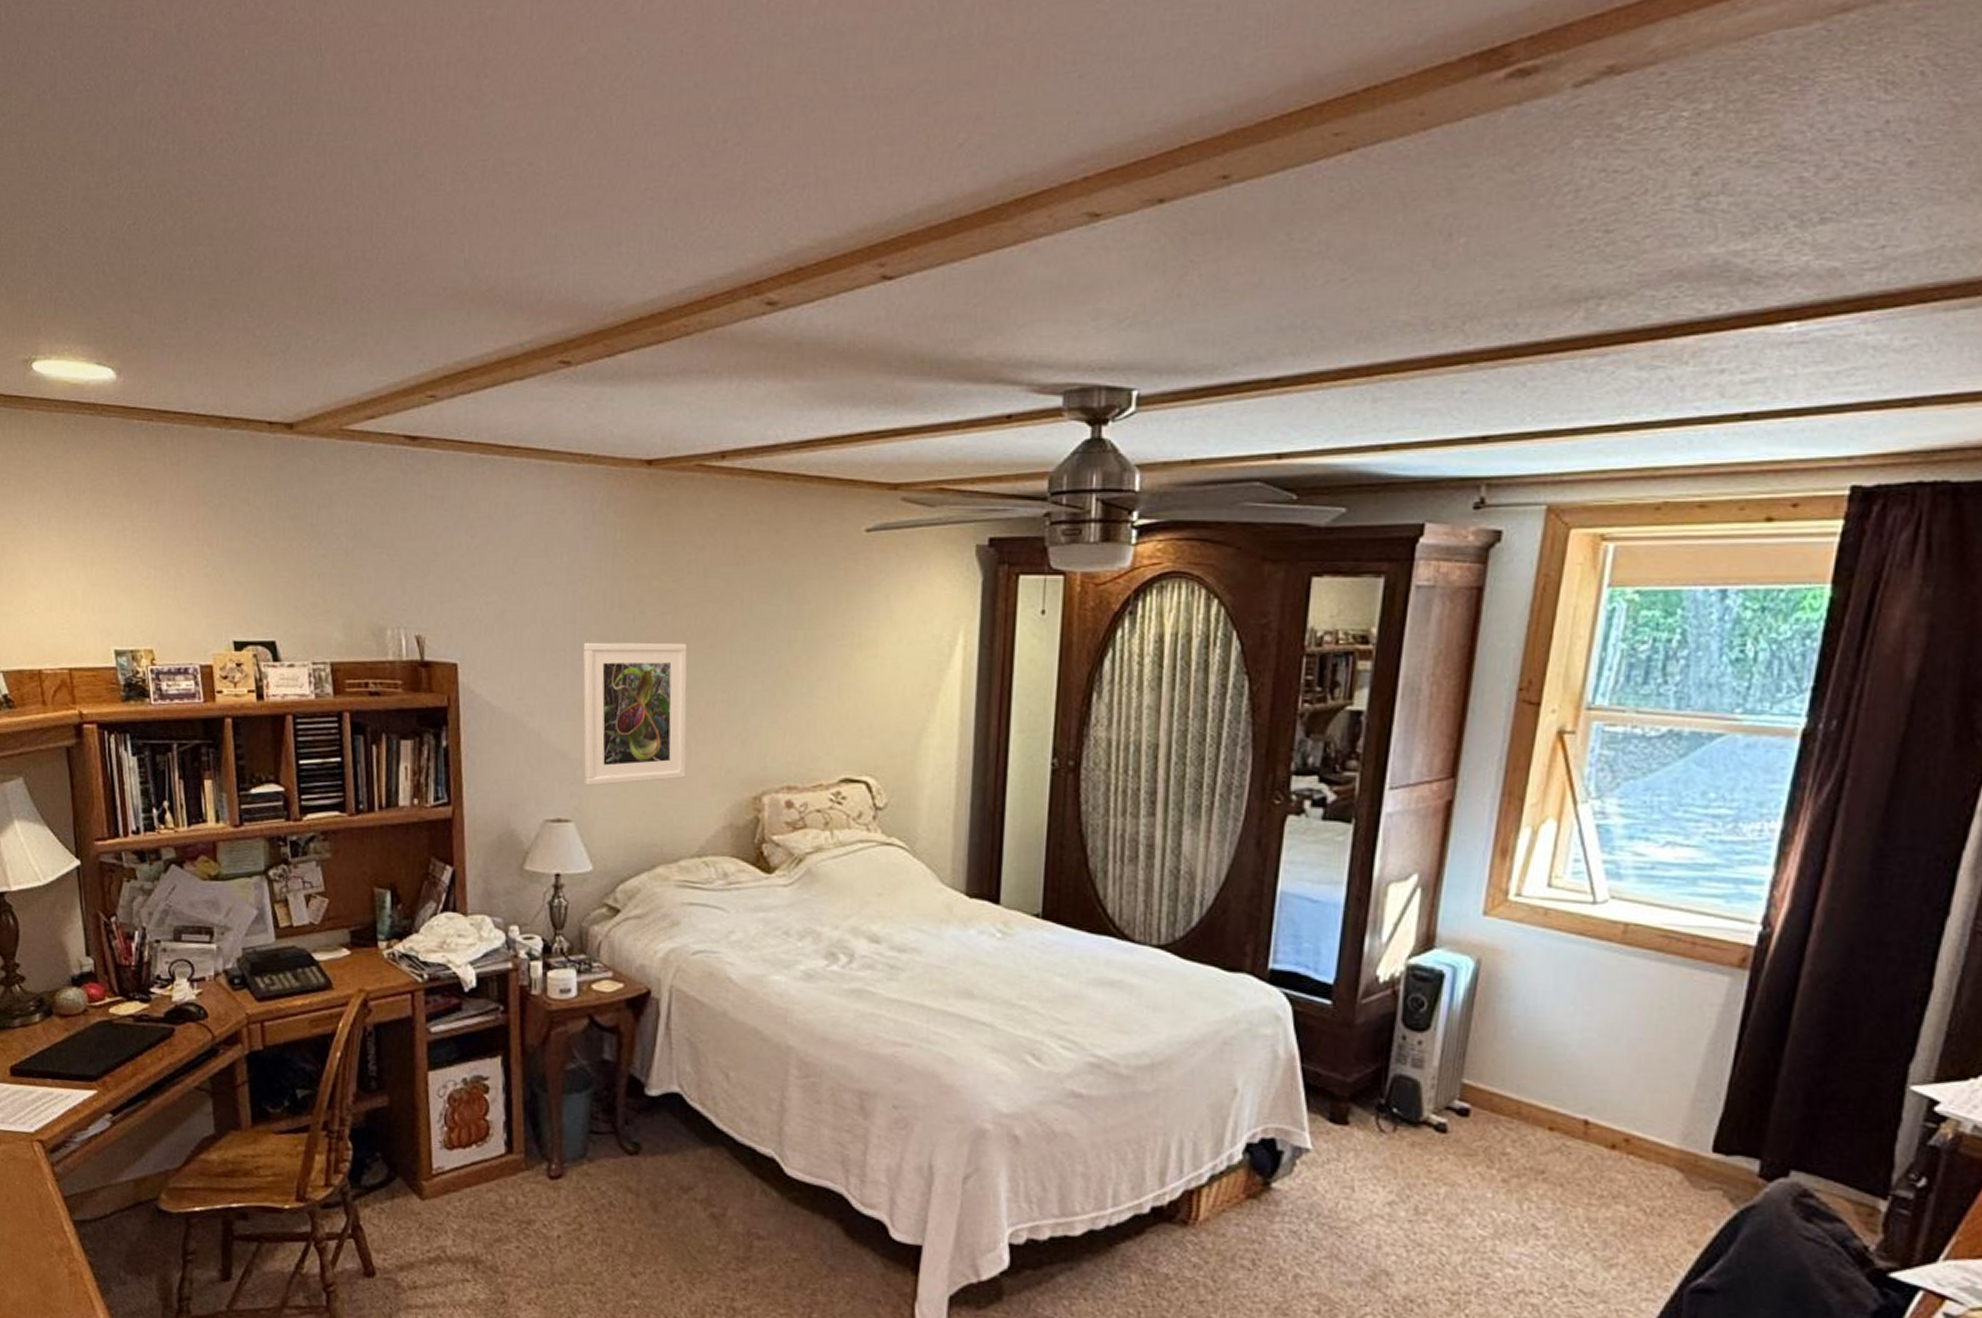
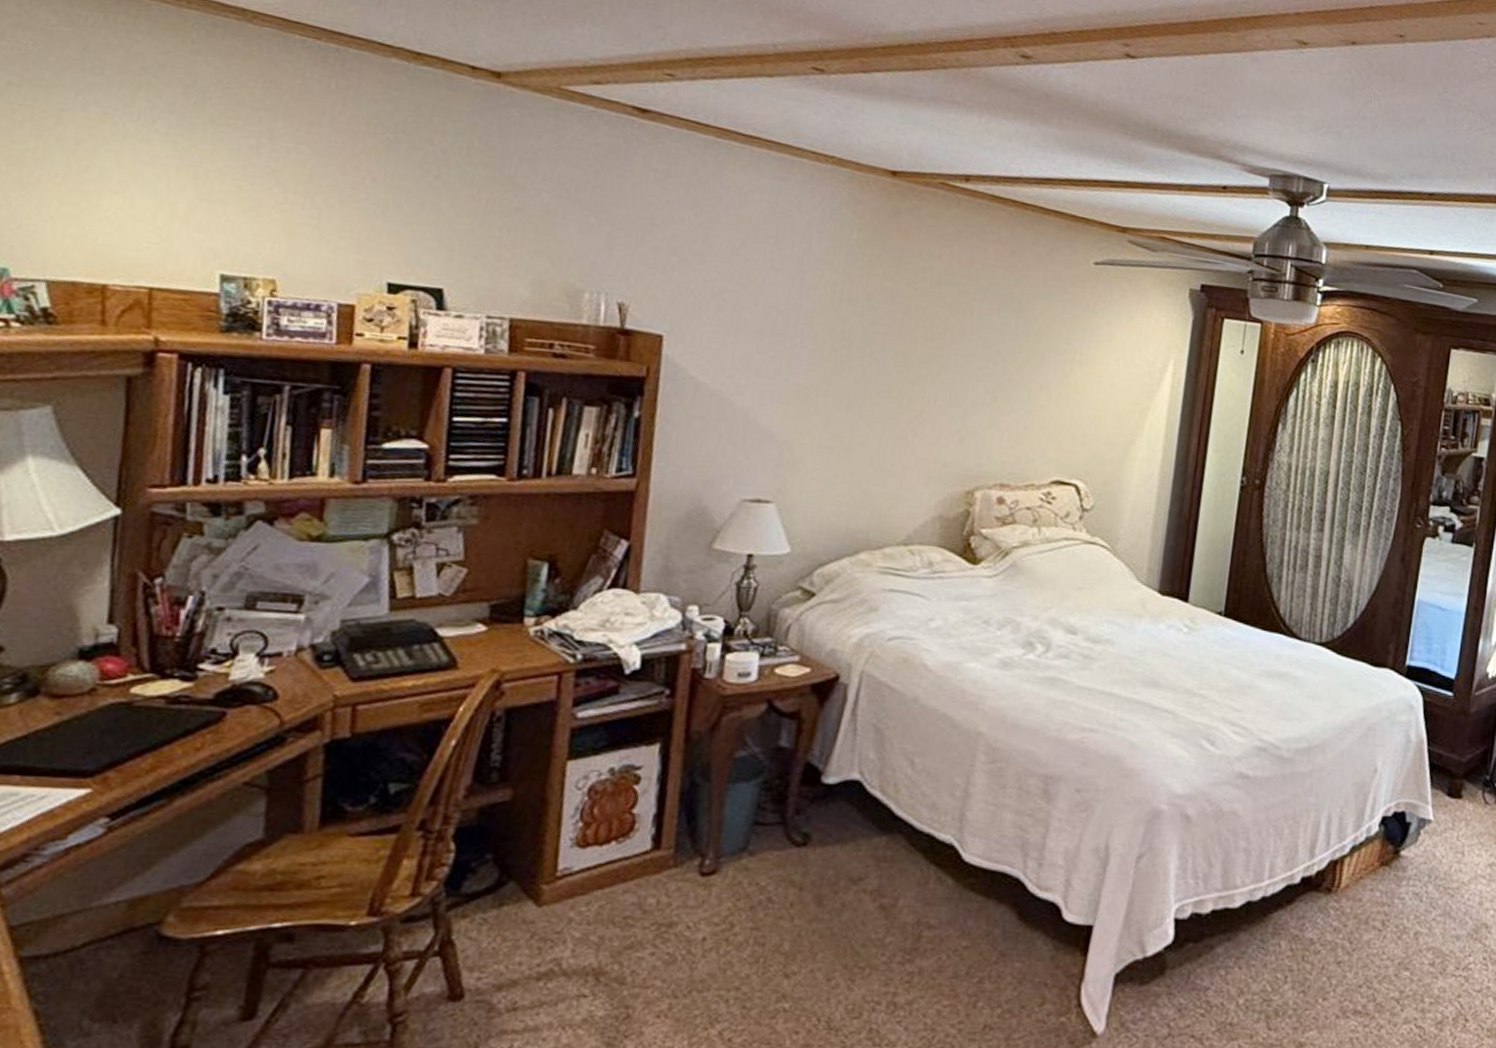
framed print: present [583,642,688,786] -> none [791,330,915,470]

